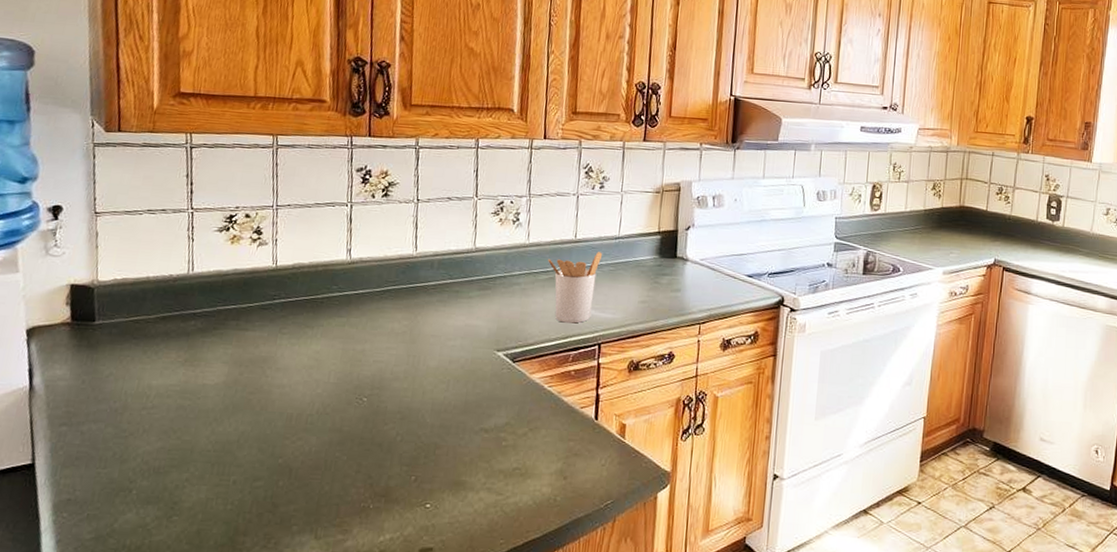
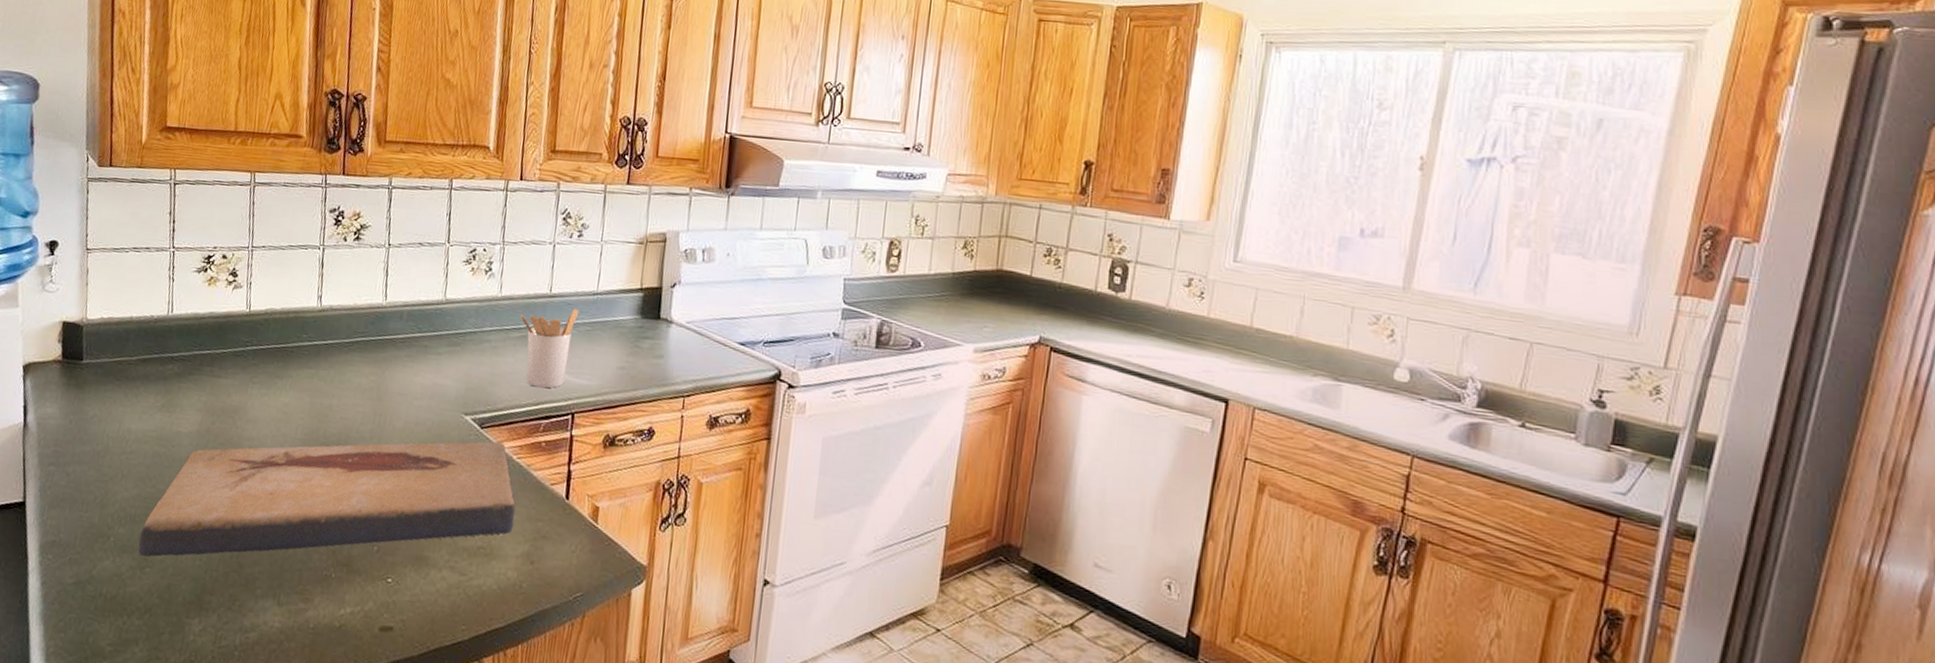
fish fossil: none [163,373,548,506] -> present [138,441,516,557]

